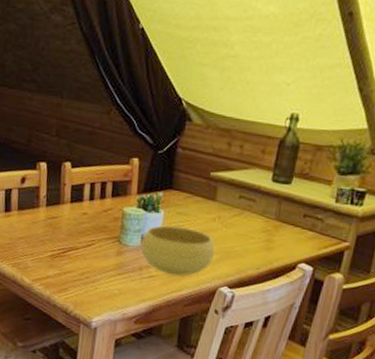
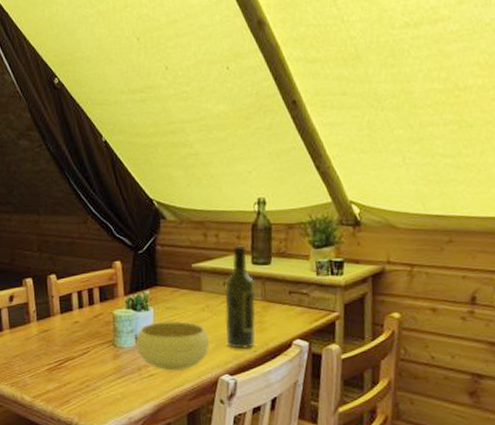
wine bottle: none [231,160,271,265] -> present [224,245,256,349]

